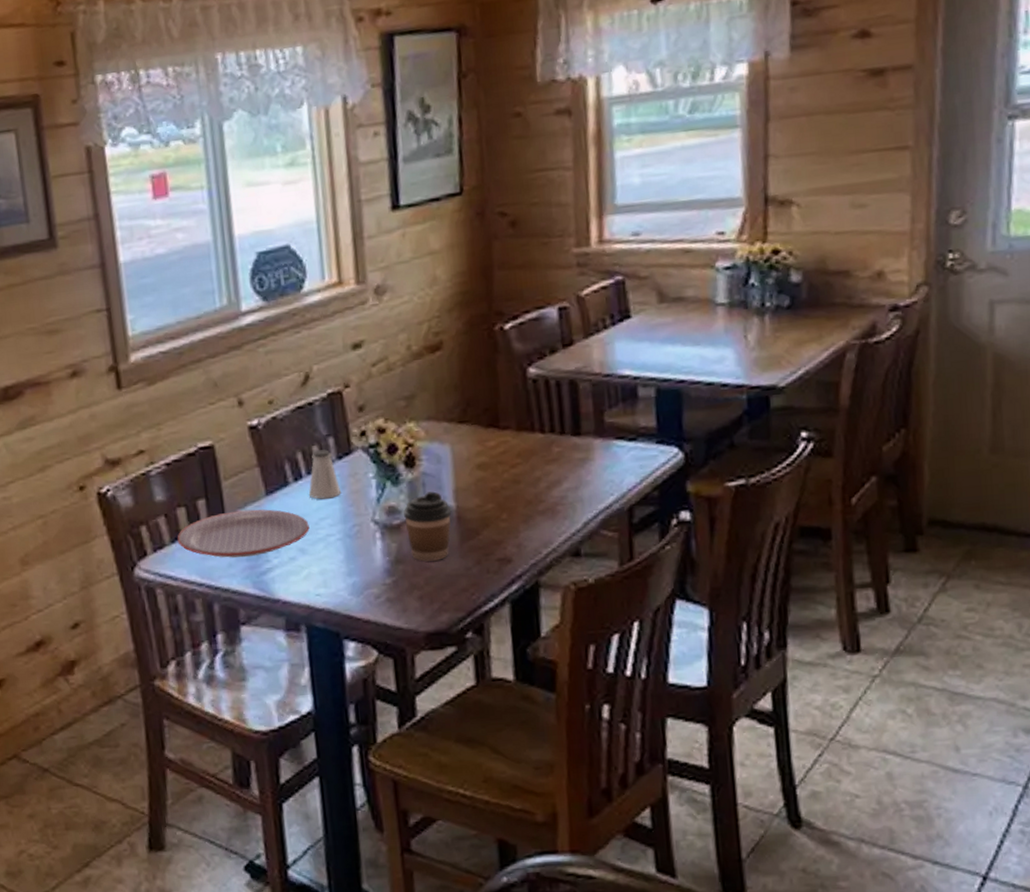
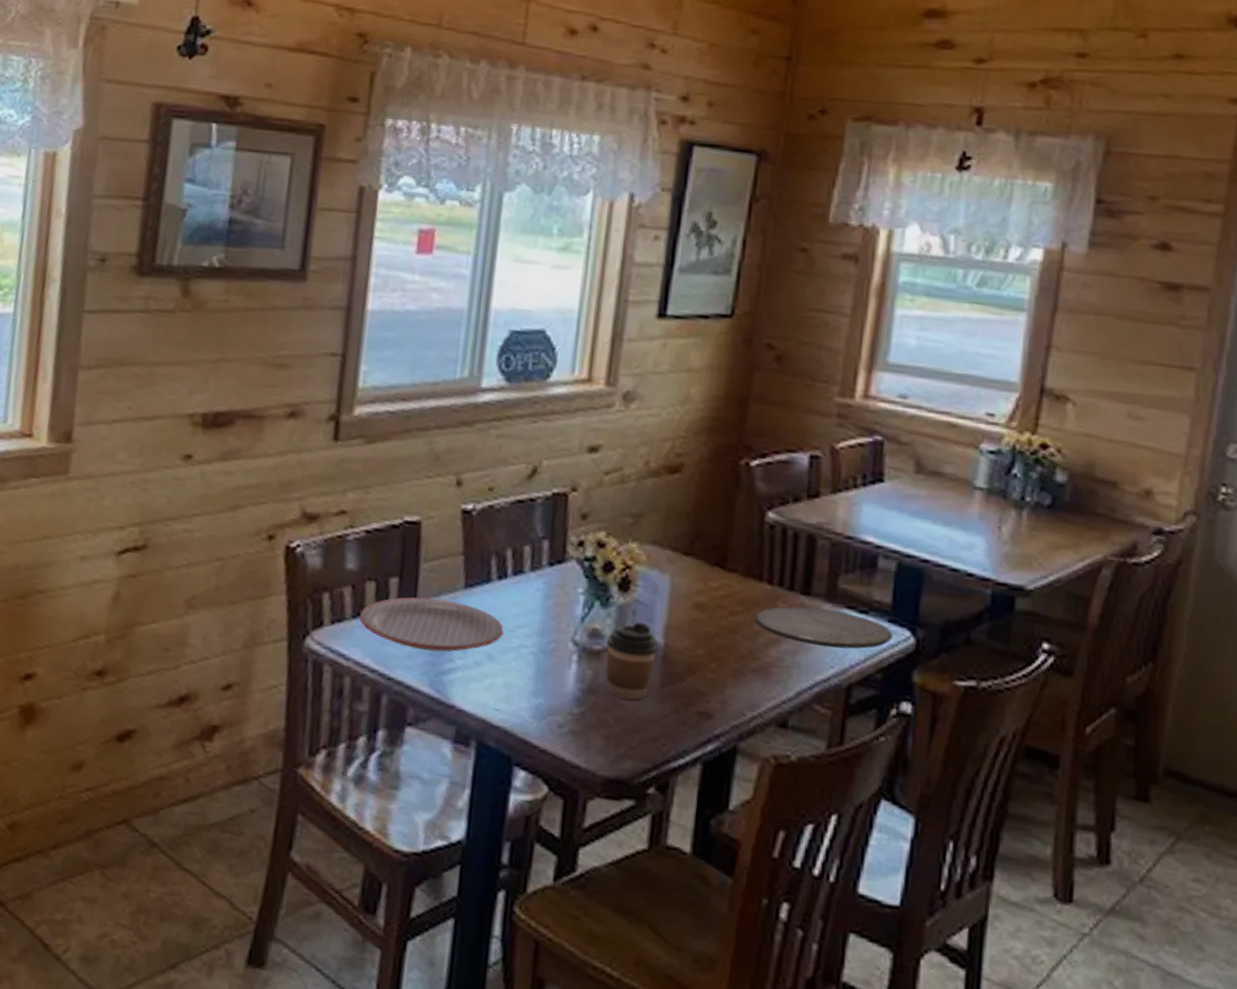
saltshaker: present [308,449,342,500] -> none [510,550,546,607]
plate: none [534,443,662,479] -> present [755,606,892,649]

